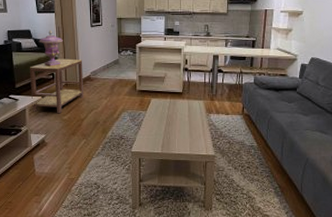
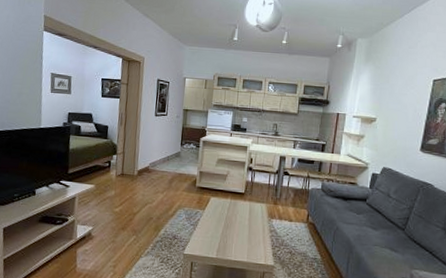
side table: present [29,58,84,114] -> none [83,146,143,206]
decorative urn: present [39,30,63,67] -> none [99,115,125,154]

